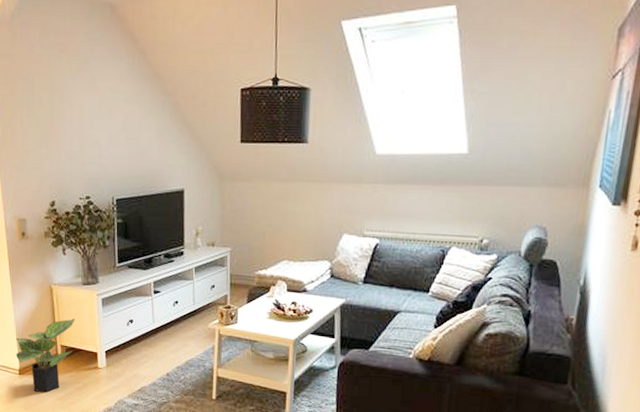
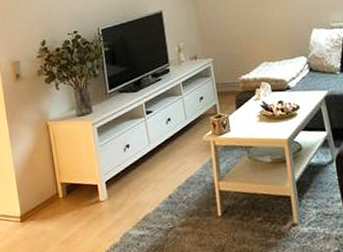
potted plant: present [16,318,75,393] -> none [16,152,74,238]

